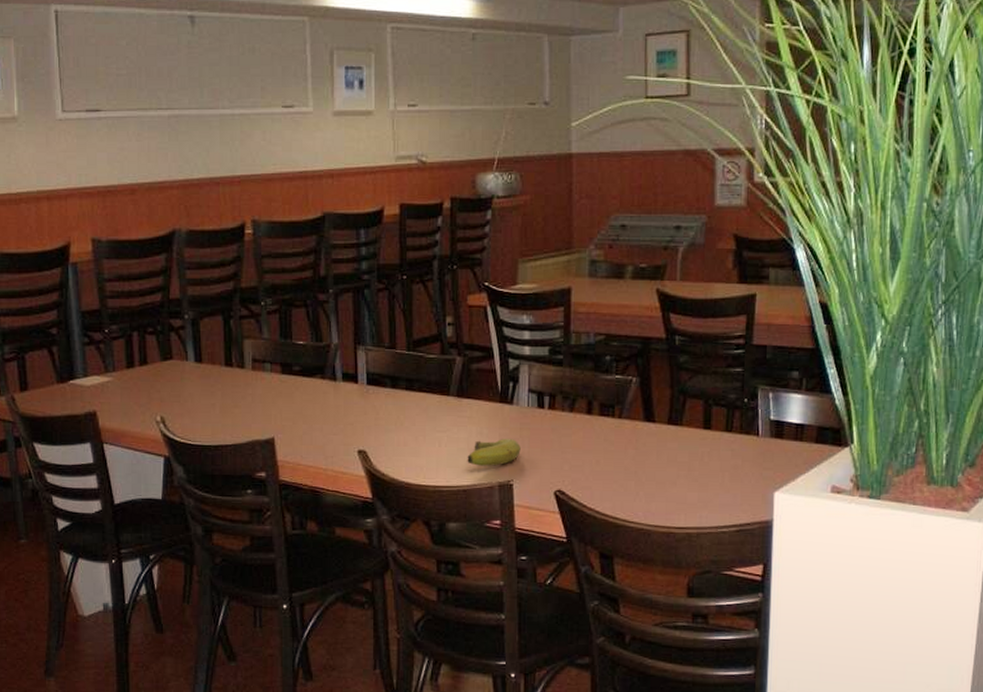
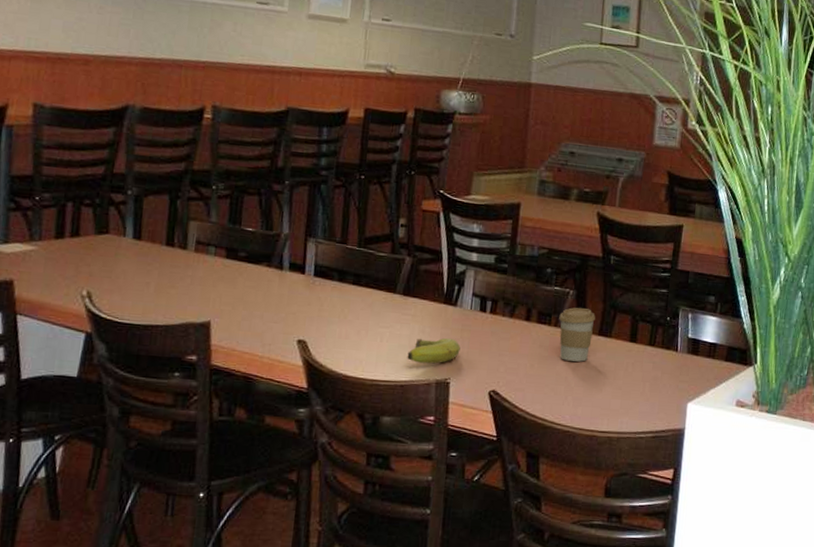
coffee cup: none [623,396,663,454] -> present [559,307,596,362]

